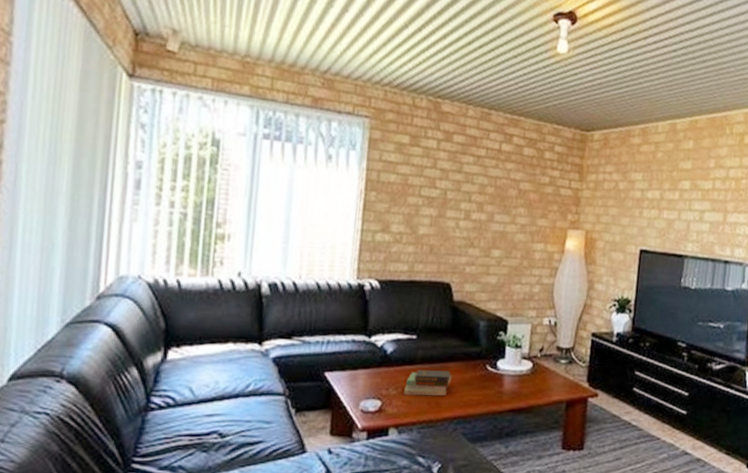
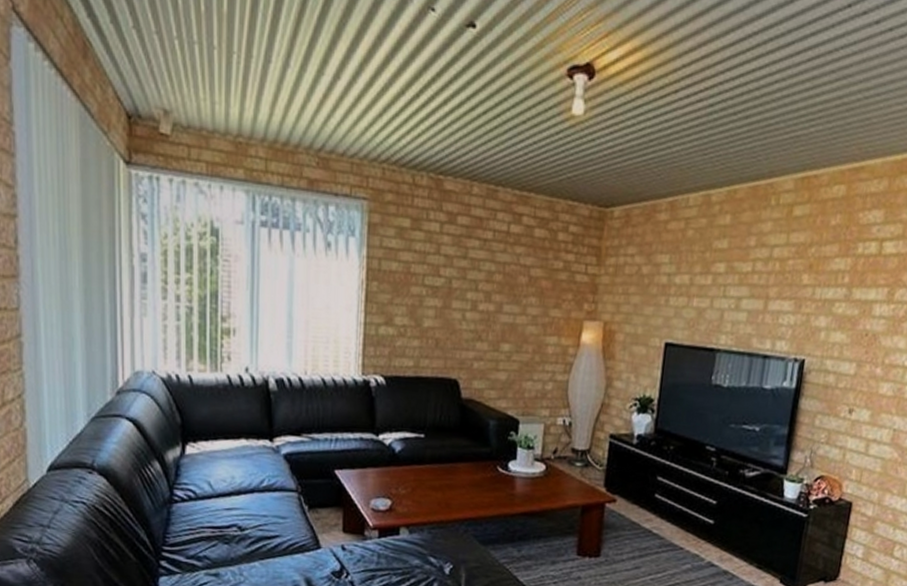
books: present [404,370,452,396] -> none [413,469,462,497]

